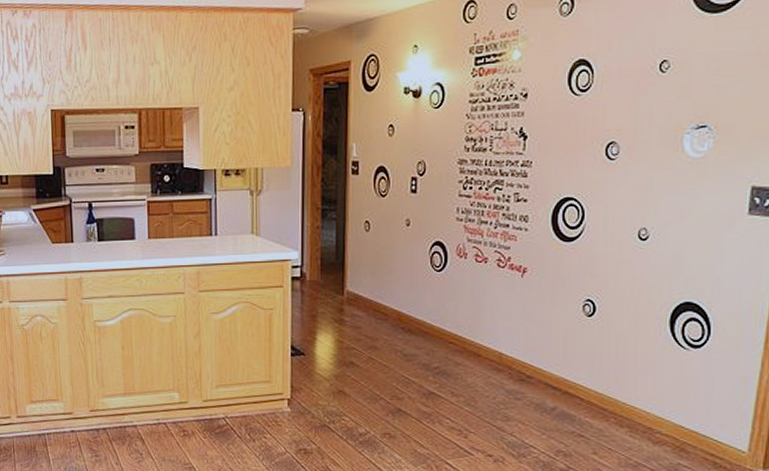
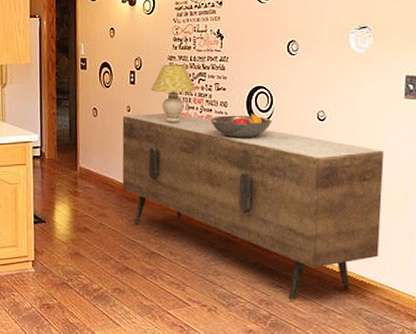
sideboard: none [397,228,718,452] -> present [122,112,384,300]
table lamp: none [436,169,491,241] -> present [151,64,197,123]
fruit bowl: none [506,230,582,260] -> present [209,113,272,139]

